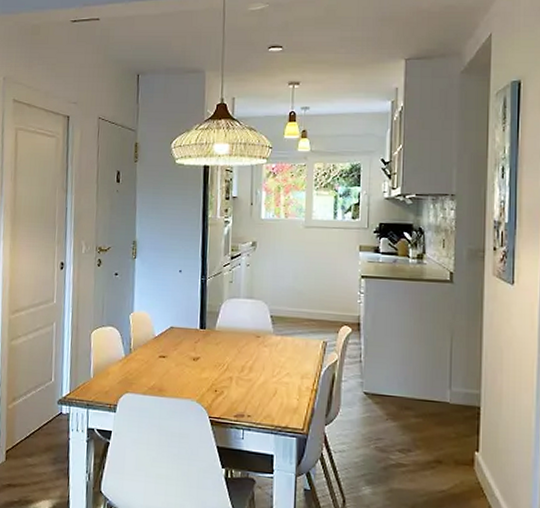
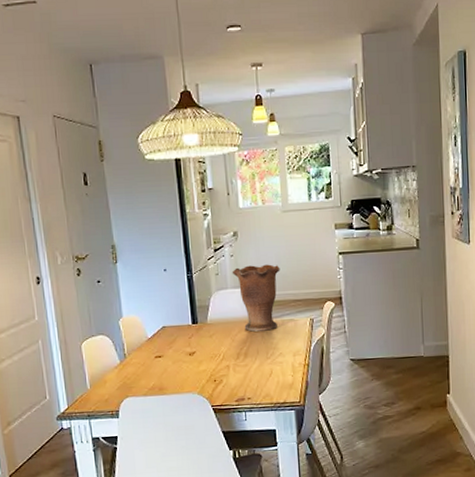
vase: none [246,277,297,348] -> present [232,264,280,332]

